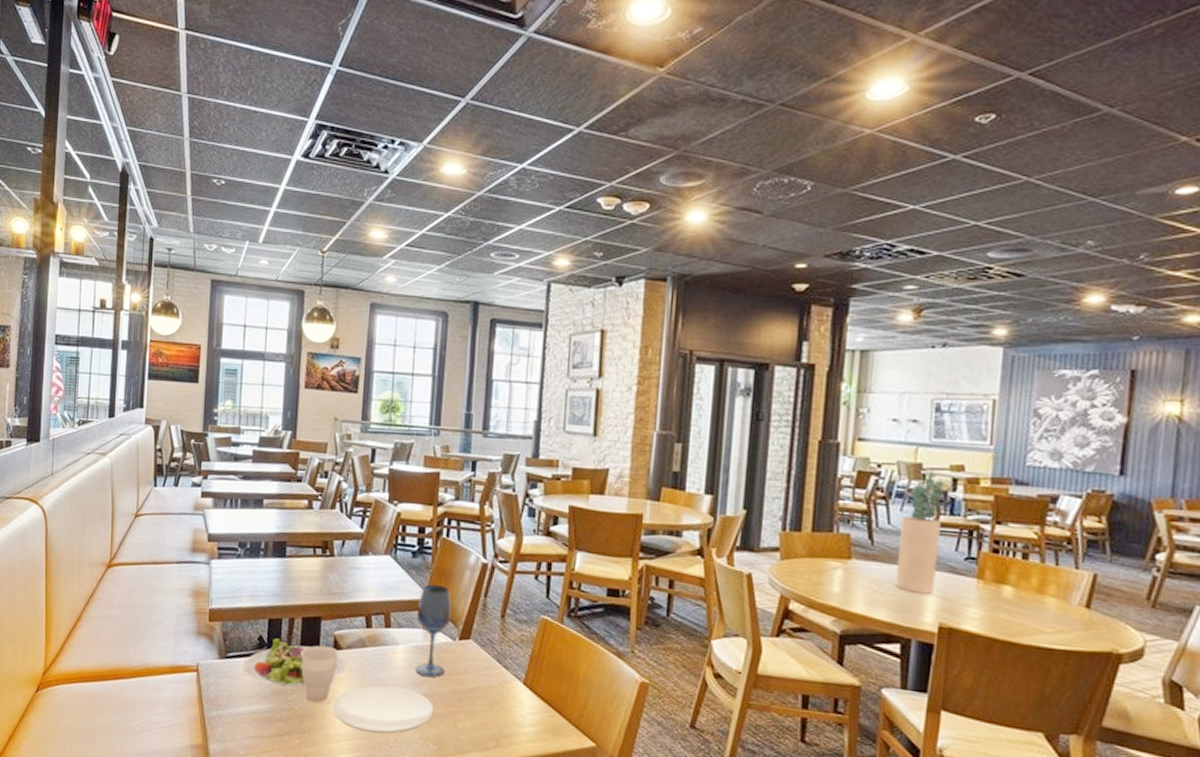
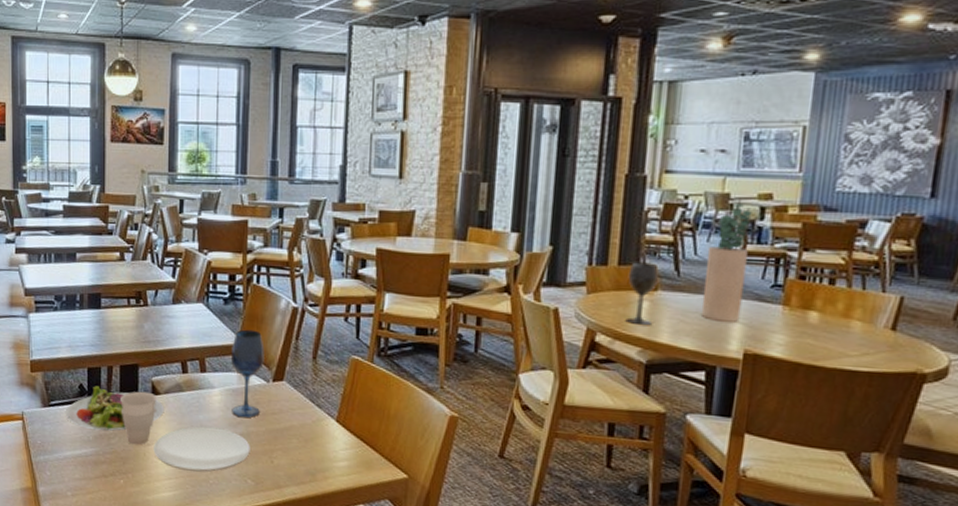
wine glass: none [819,529,852,594] -> present [625,262,659,325]

